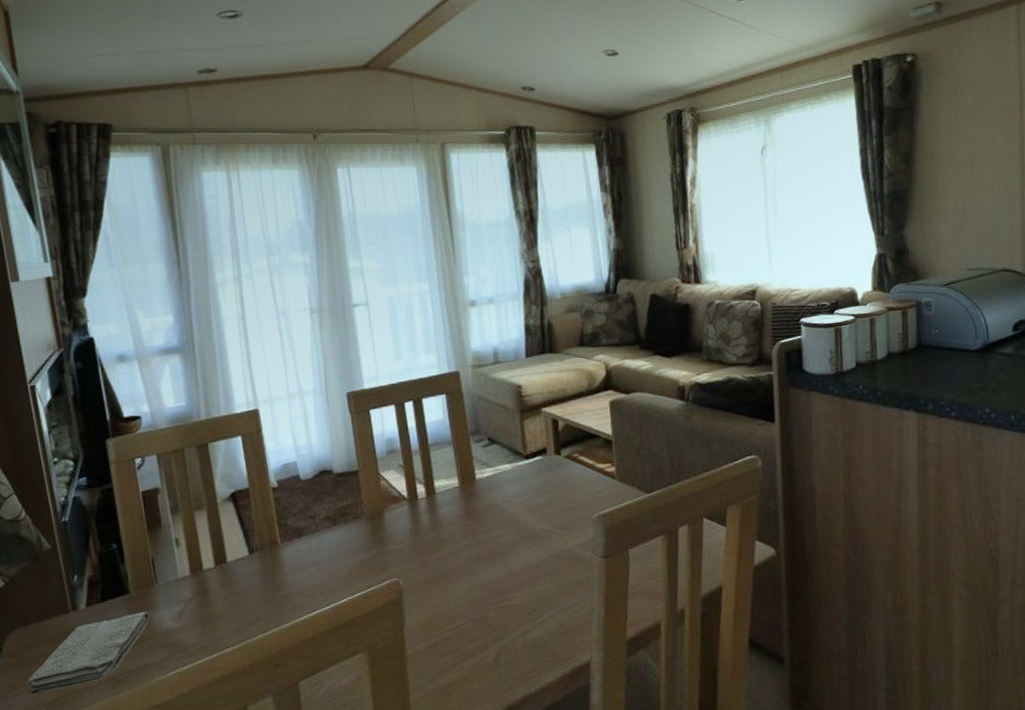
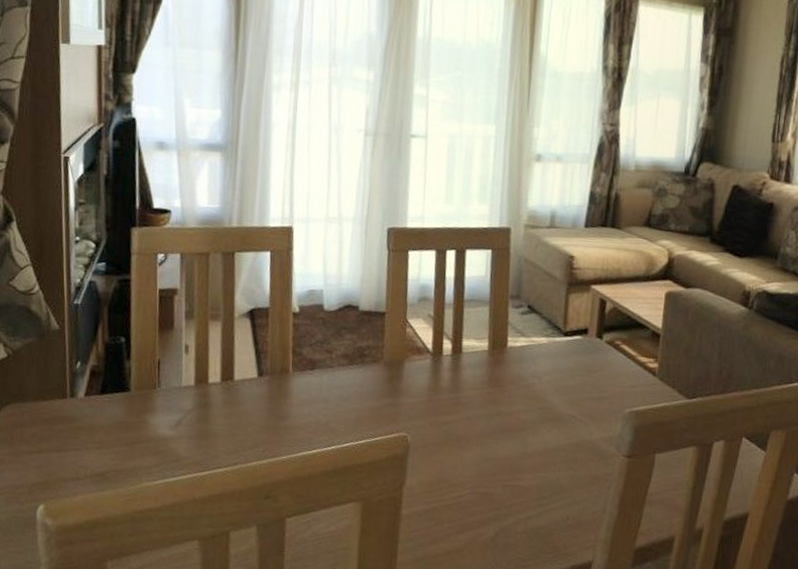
washcloth: present [26,612,149,695] -> none [13,412,146,475]

